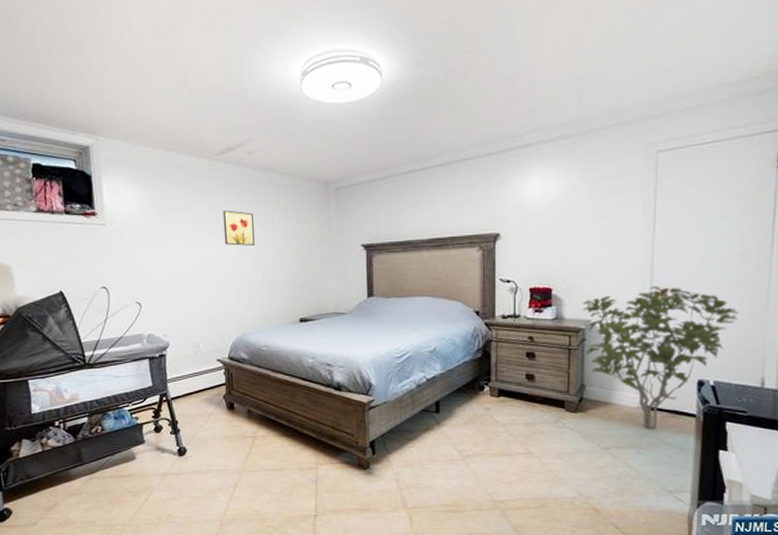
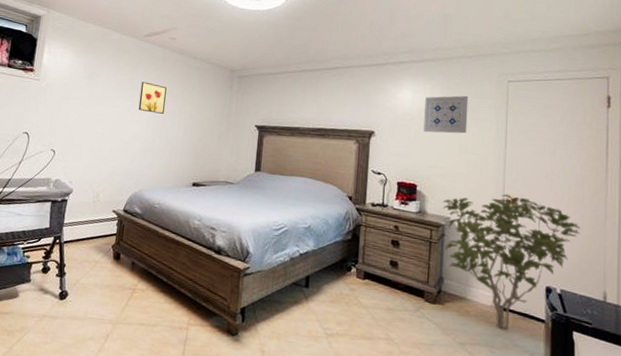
wall art: none [557,176,610,227] -> present [423,95,469,134]

